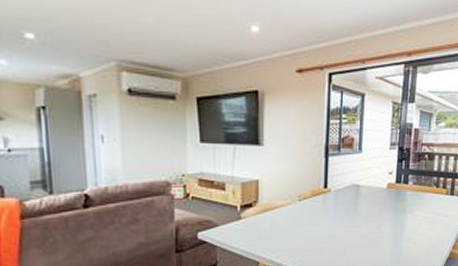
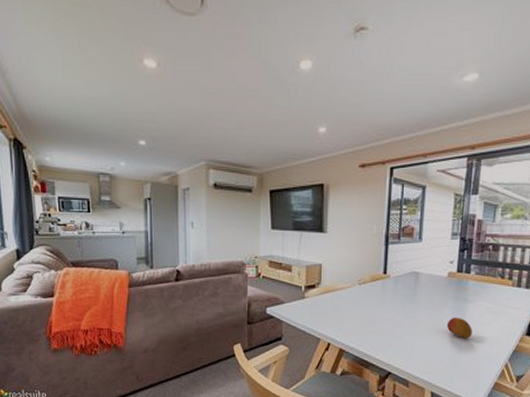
fruit: none [387,228,411,250] -> present [447,317,472,339]

